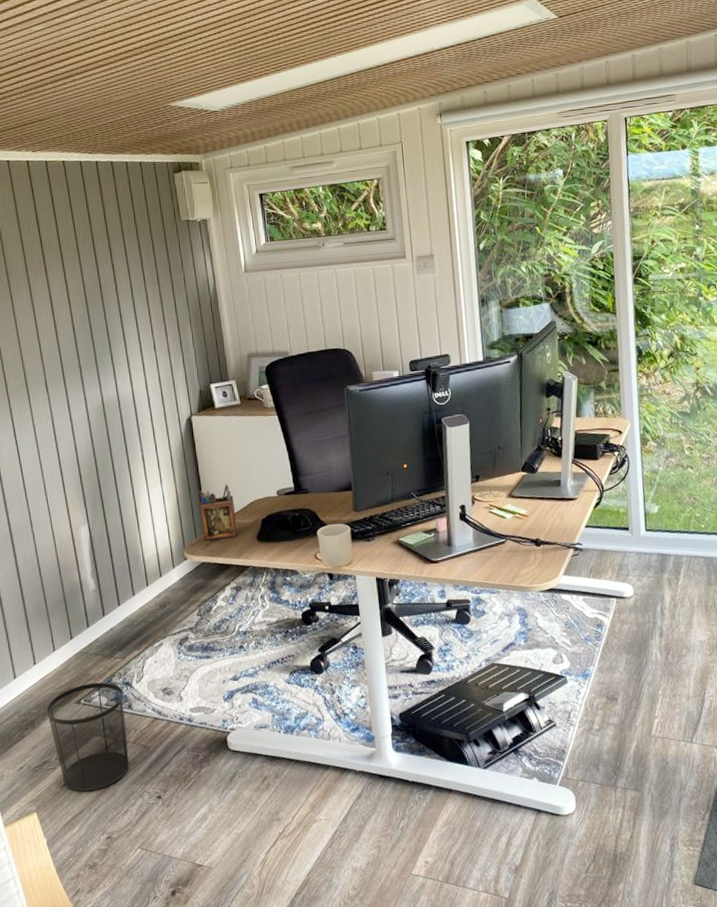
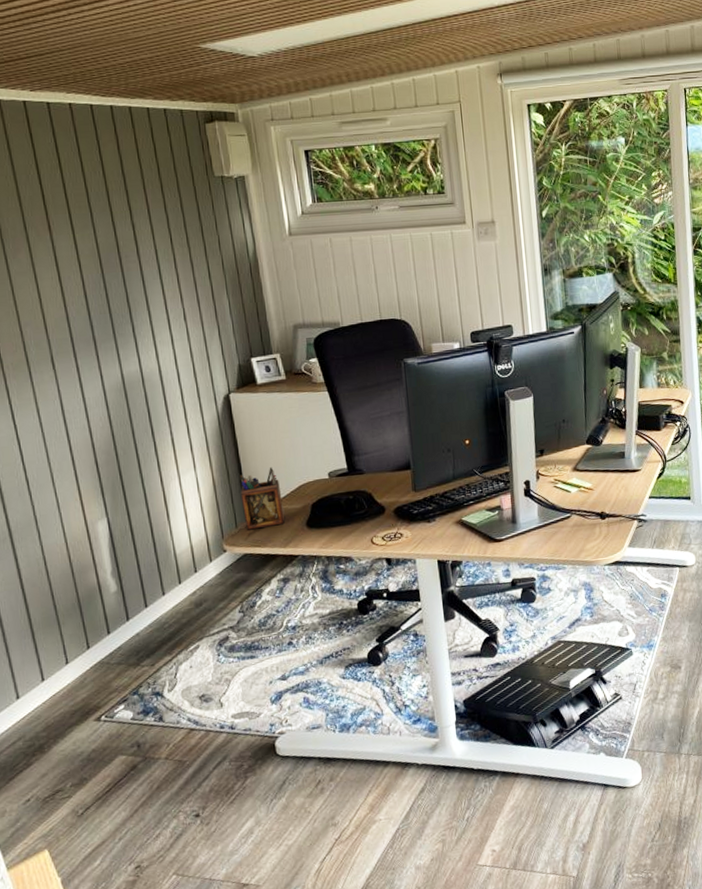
waste bin: present [45,682,130,792] -> none [57,694,162,820]
mug: present [316,523,354,568] -> none [372,505,413,553]

